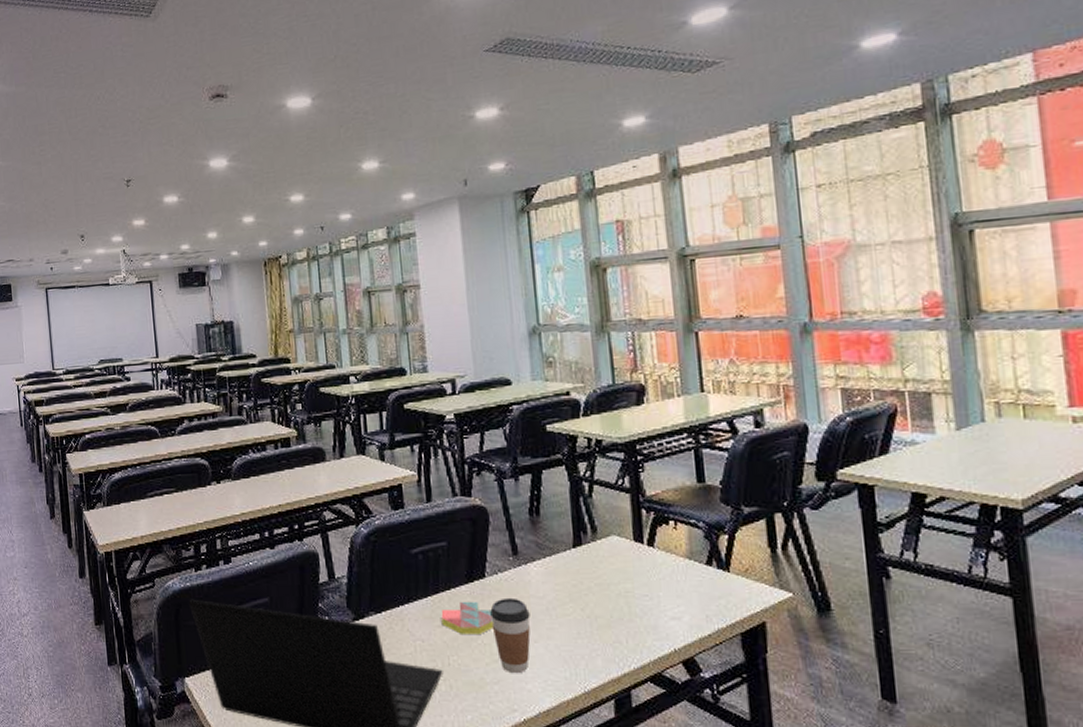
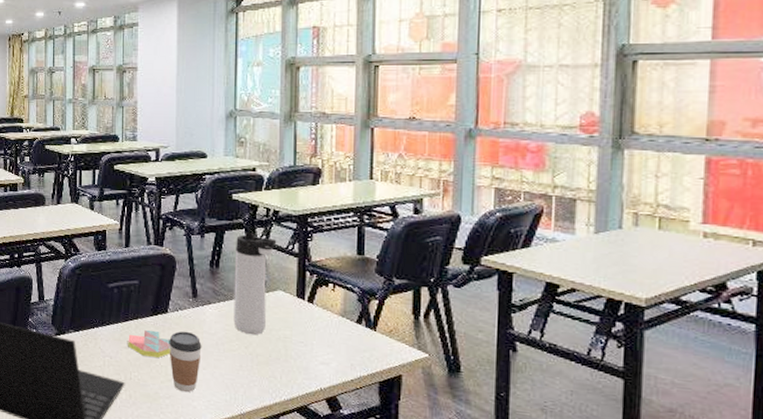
thermos bottle: none [556,469,604,594] -> present [233,232,277,335]

